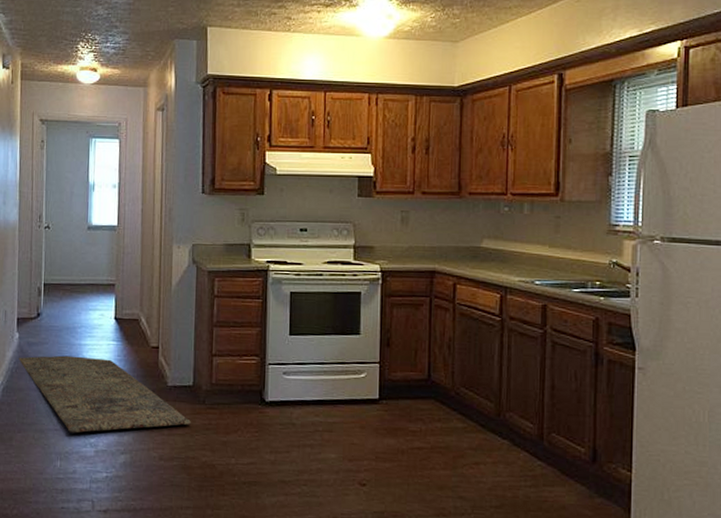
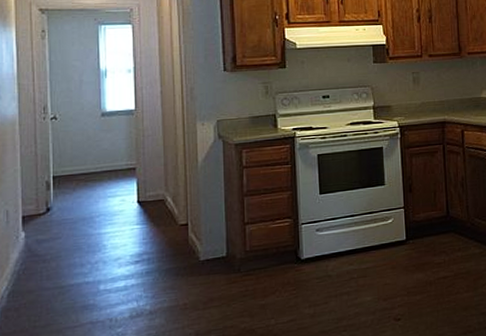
rug: present [18,355,191,433] -> none [26,244,227,327]

